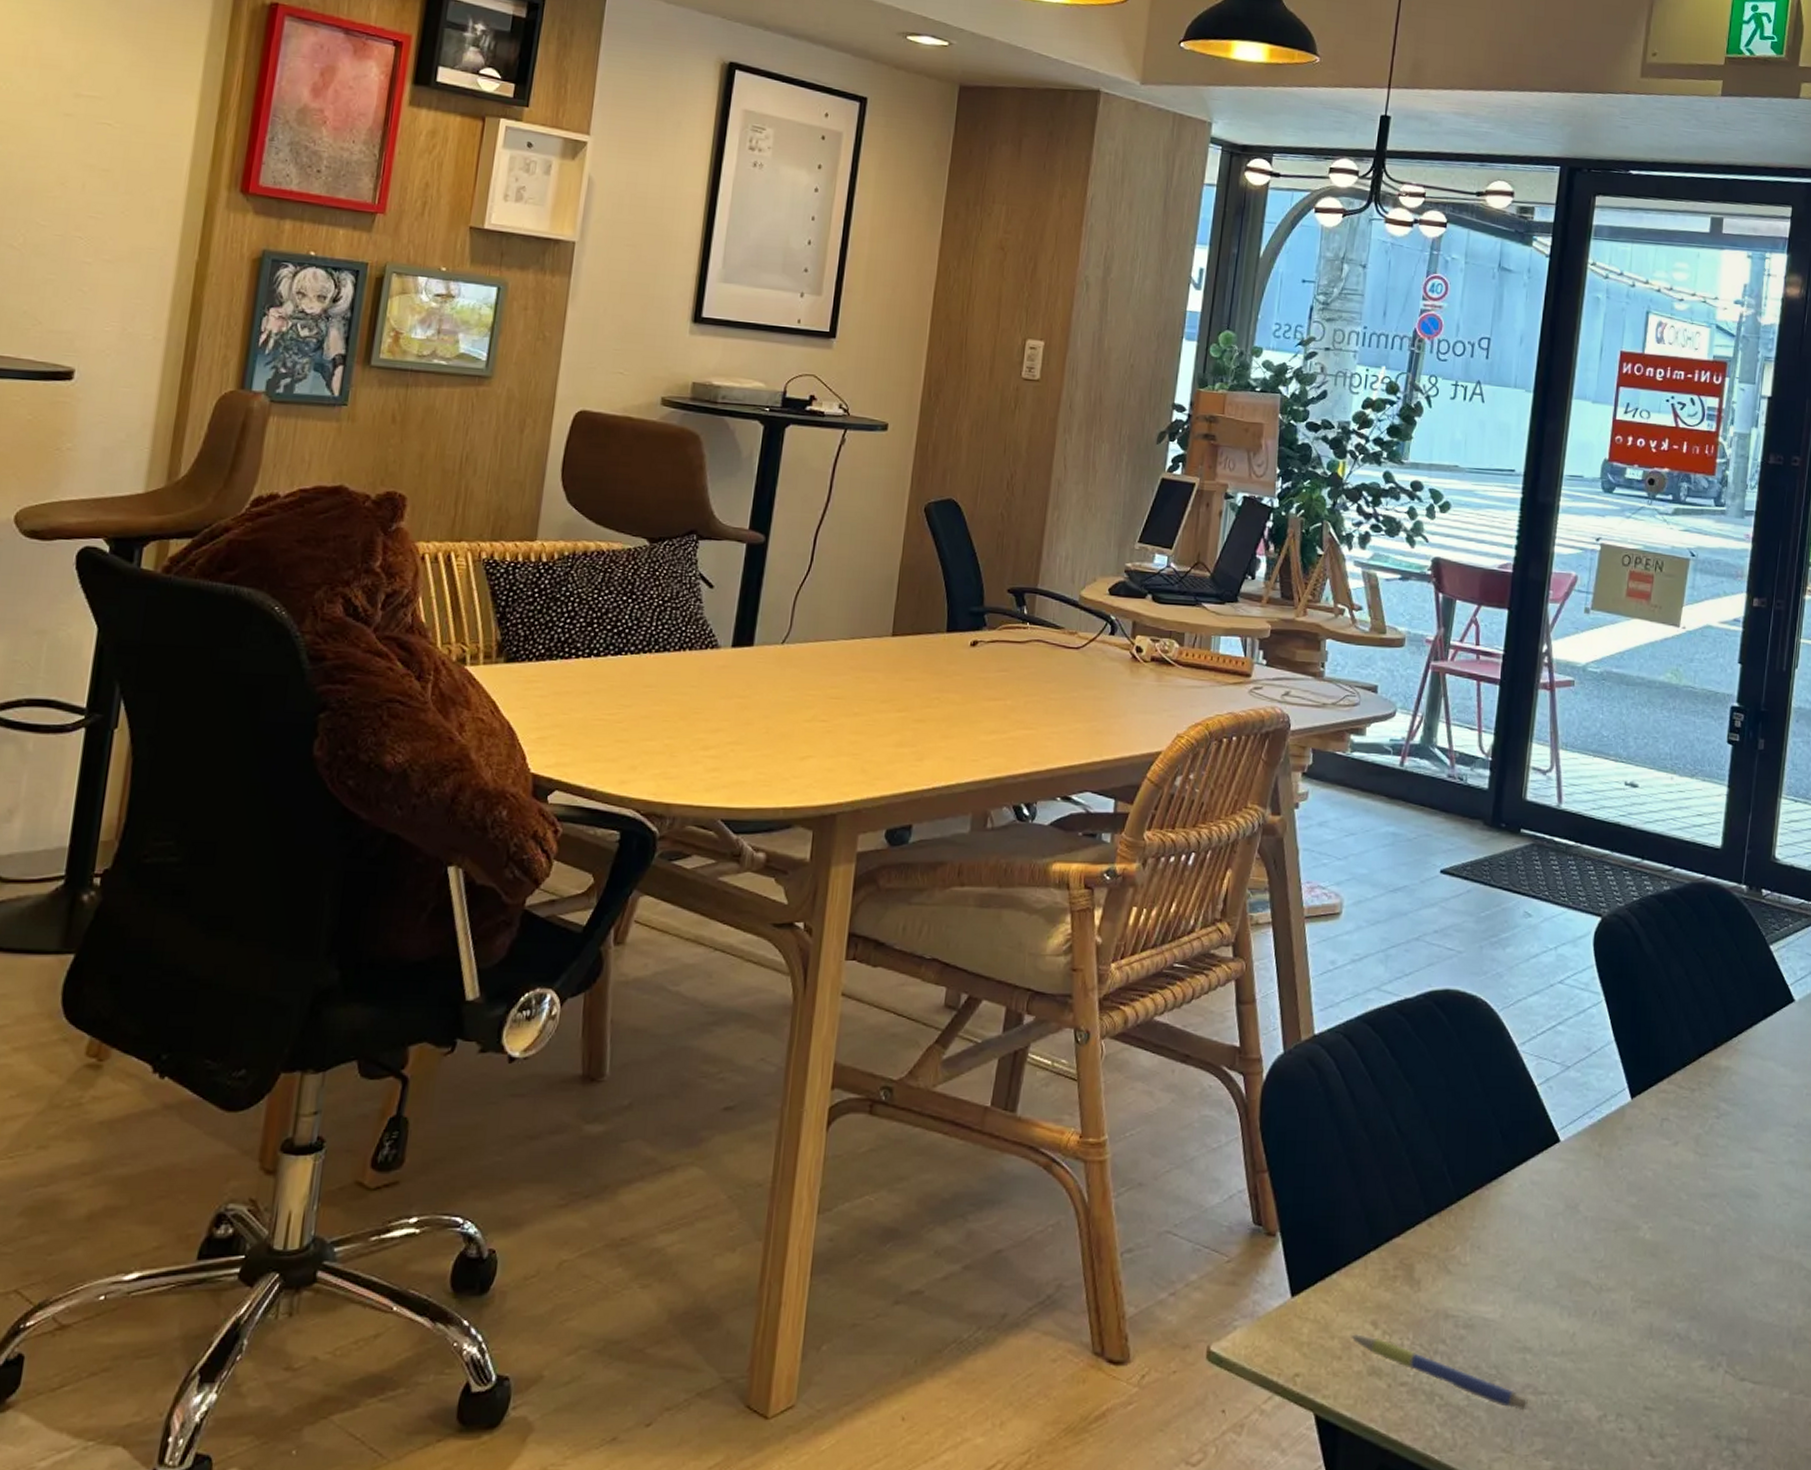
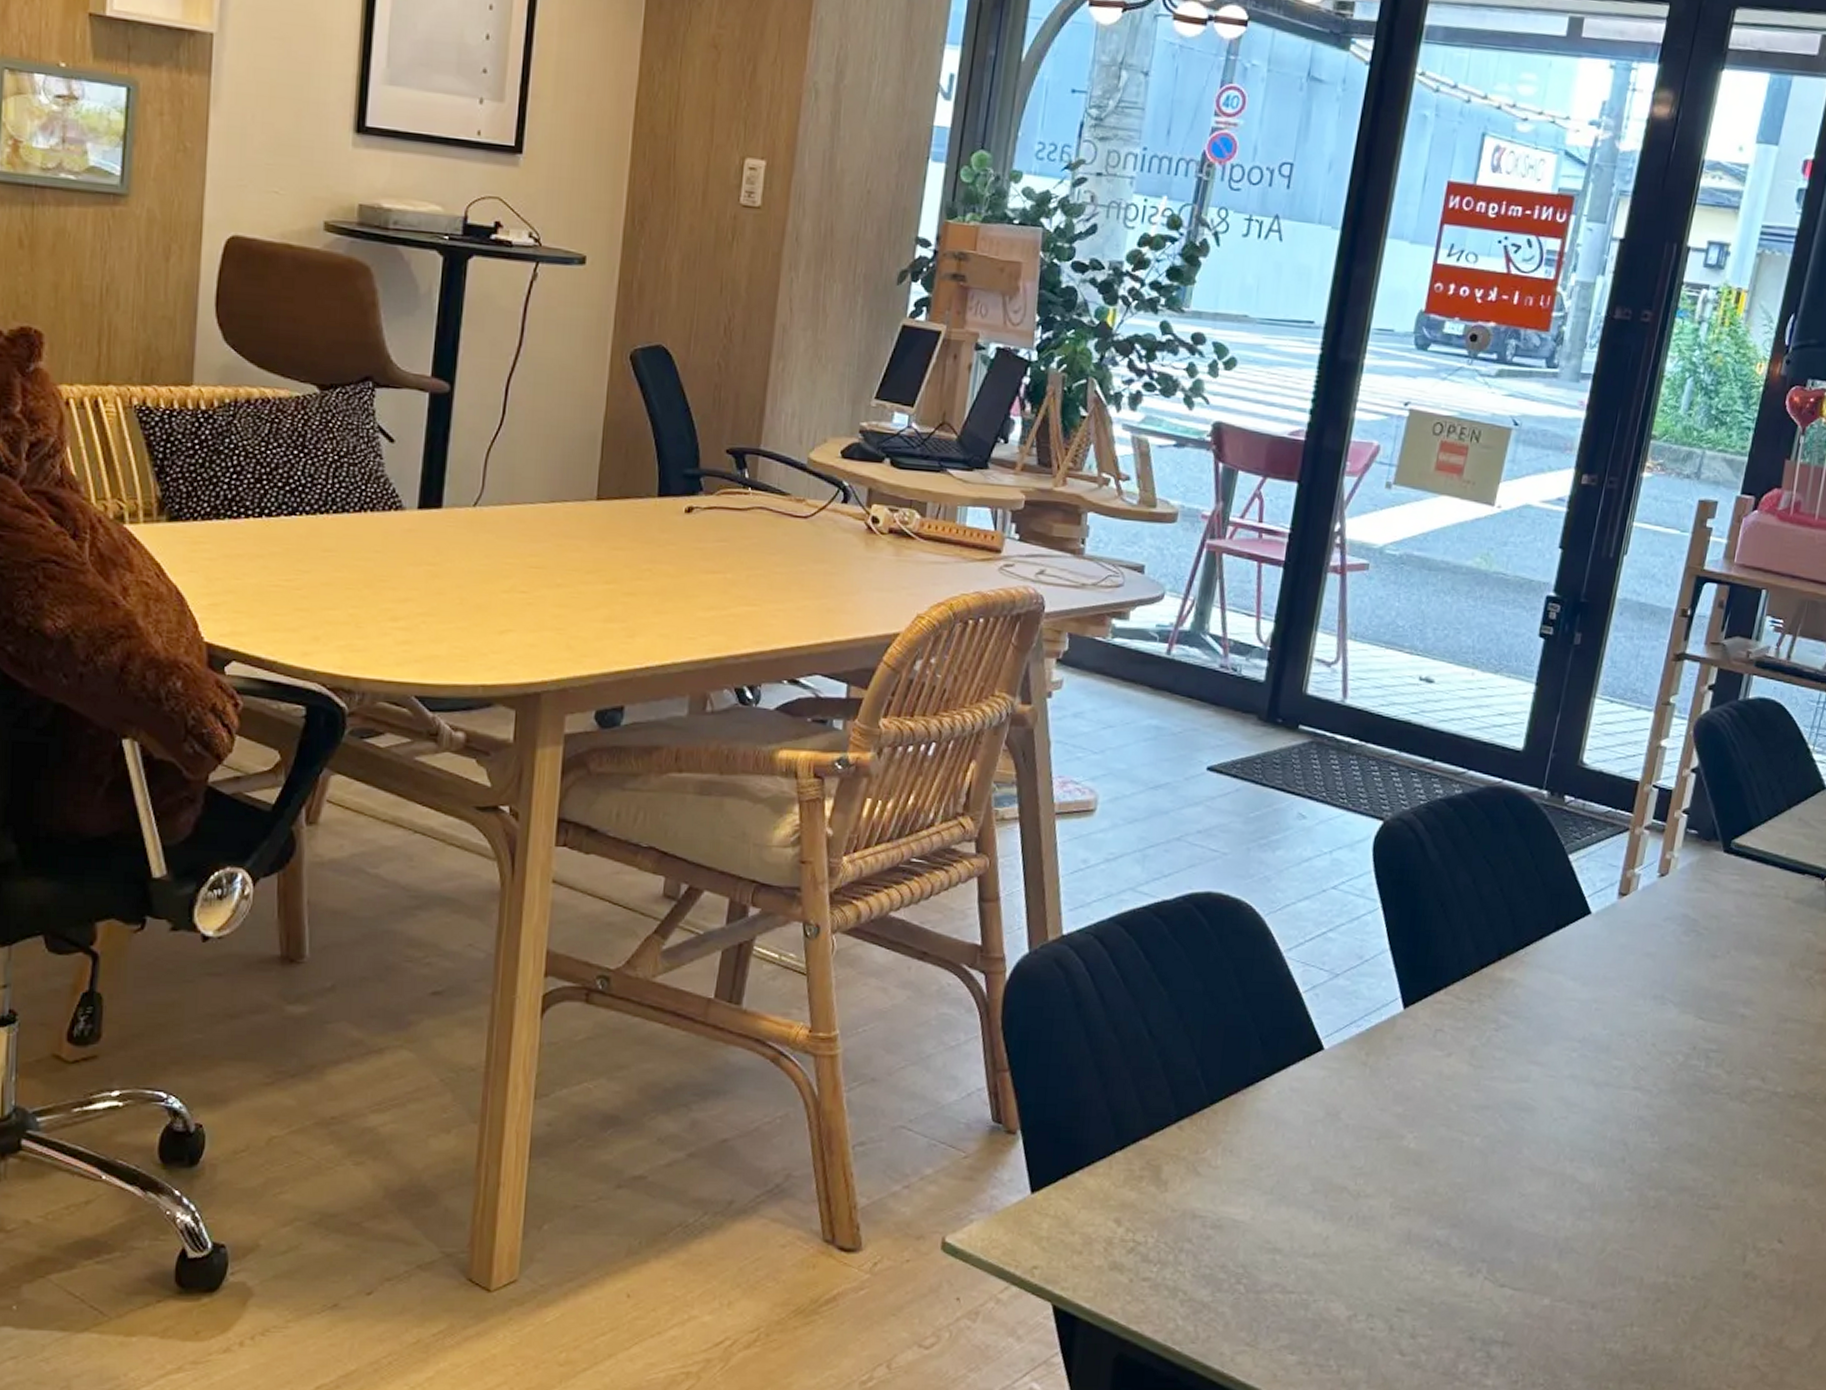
pen: present [1351,1334,1528,1411] -> none [1092,1231,1275,1308]

